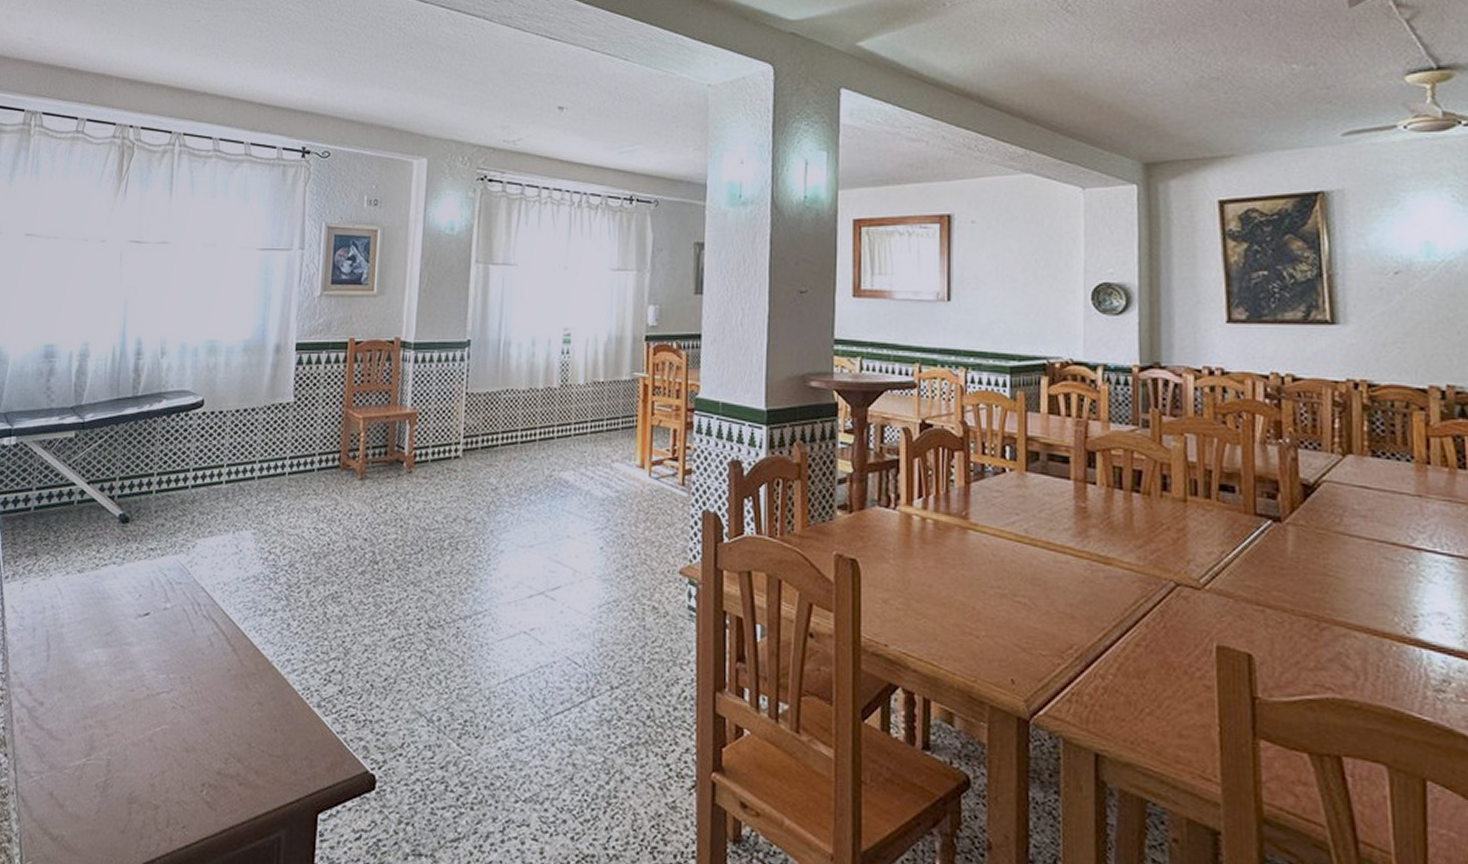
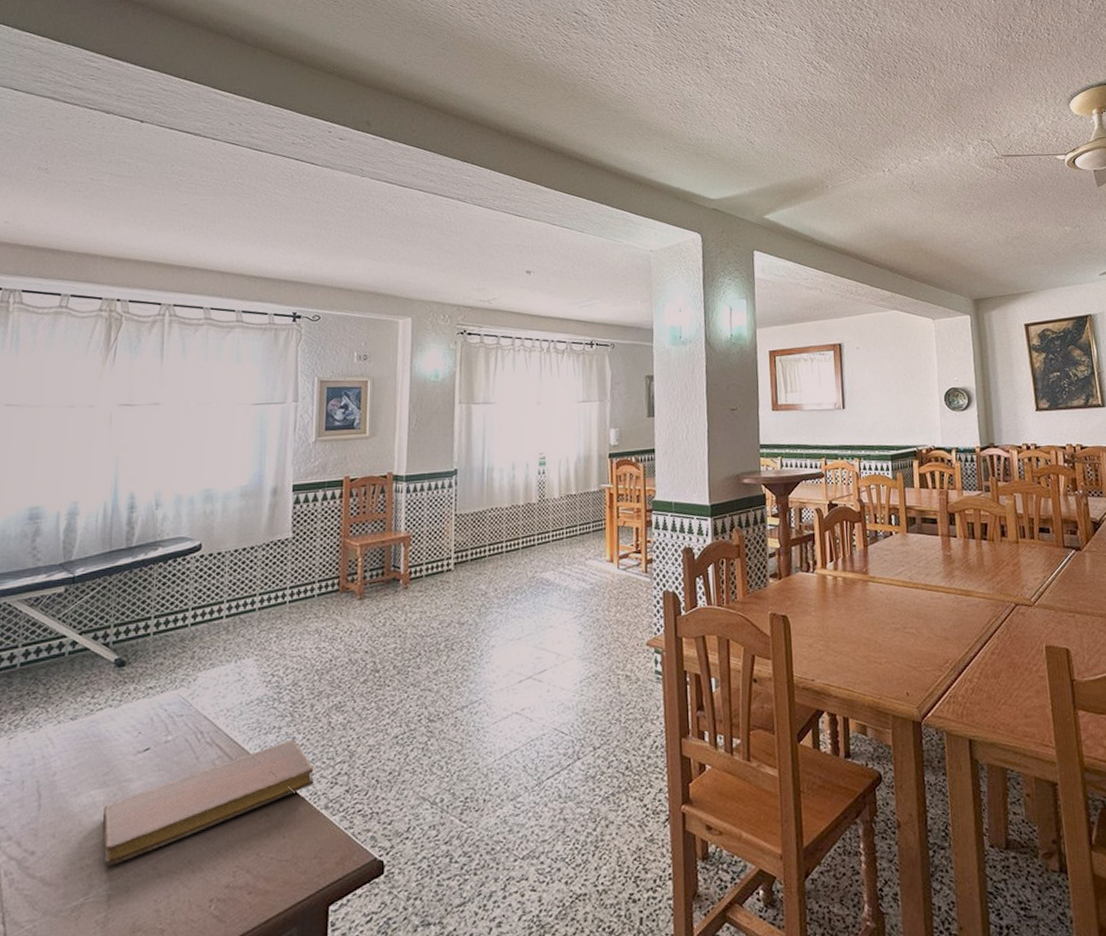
notebook: none [105,626,308,730] -> present [103,740,314,866]

